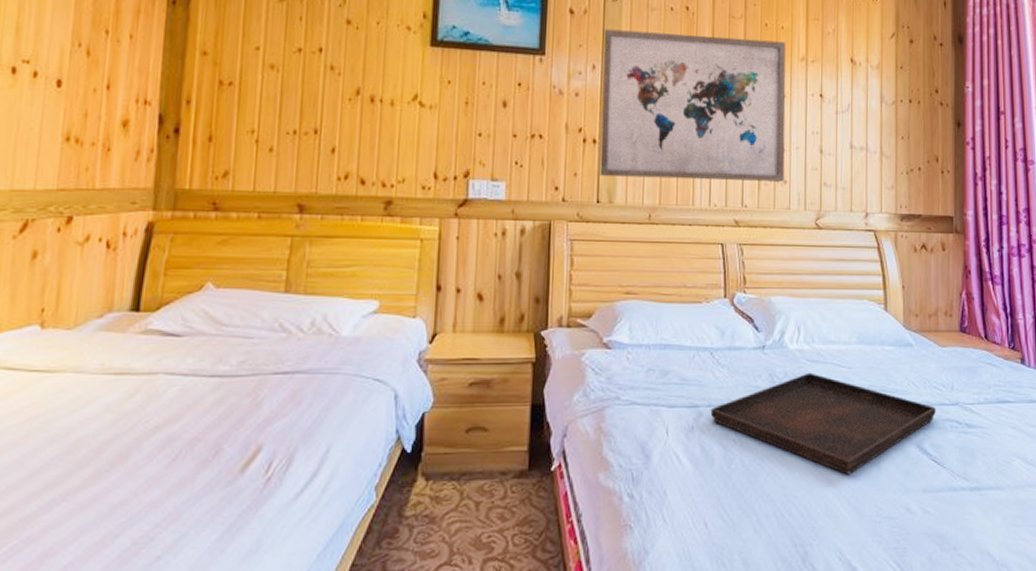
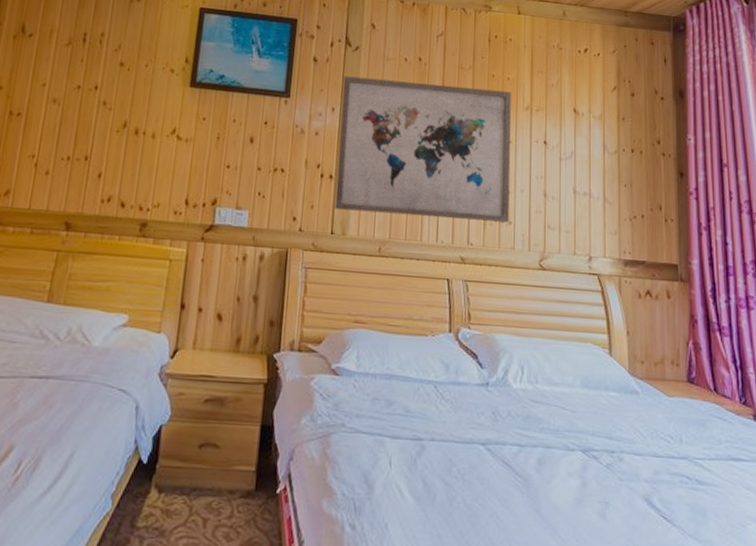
serving tray: present [710,372,936,475] -> none [433,413,664,524]

